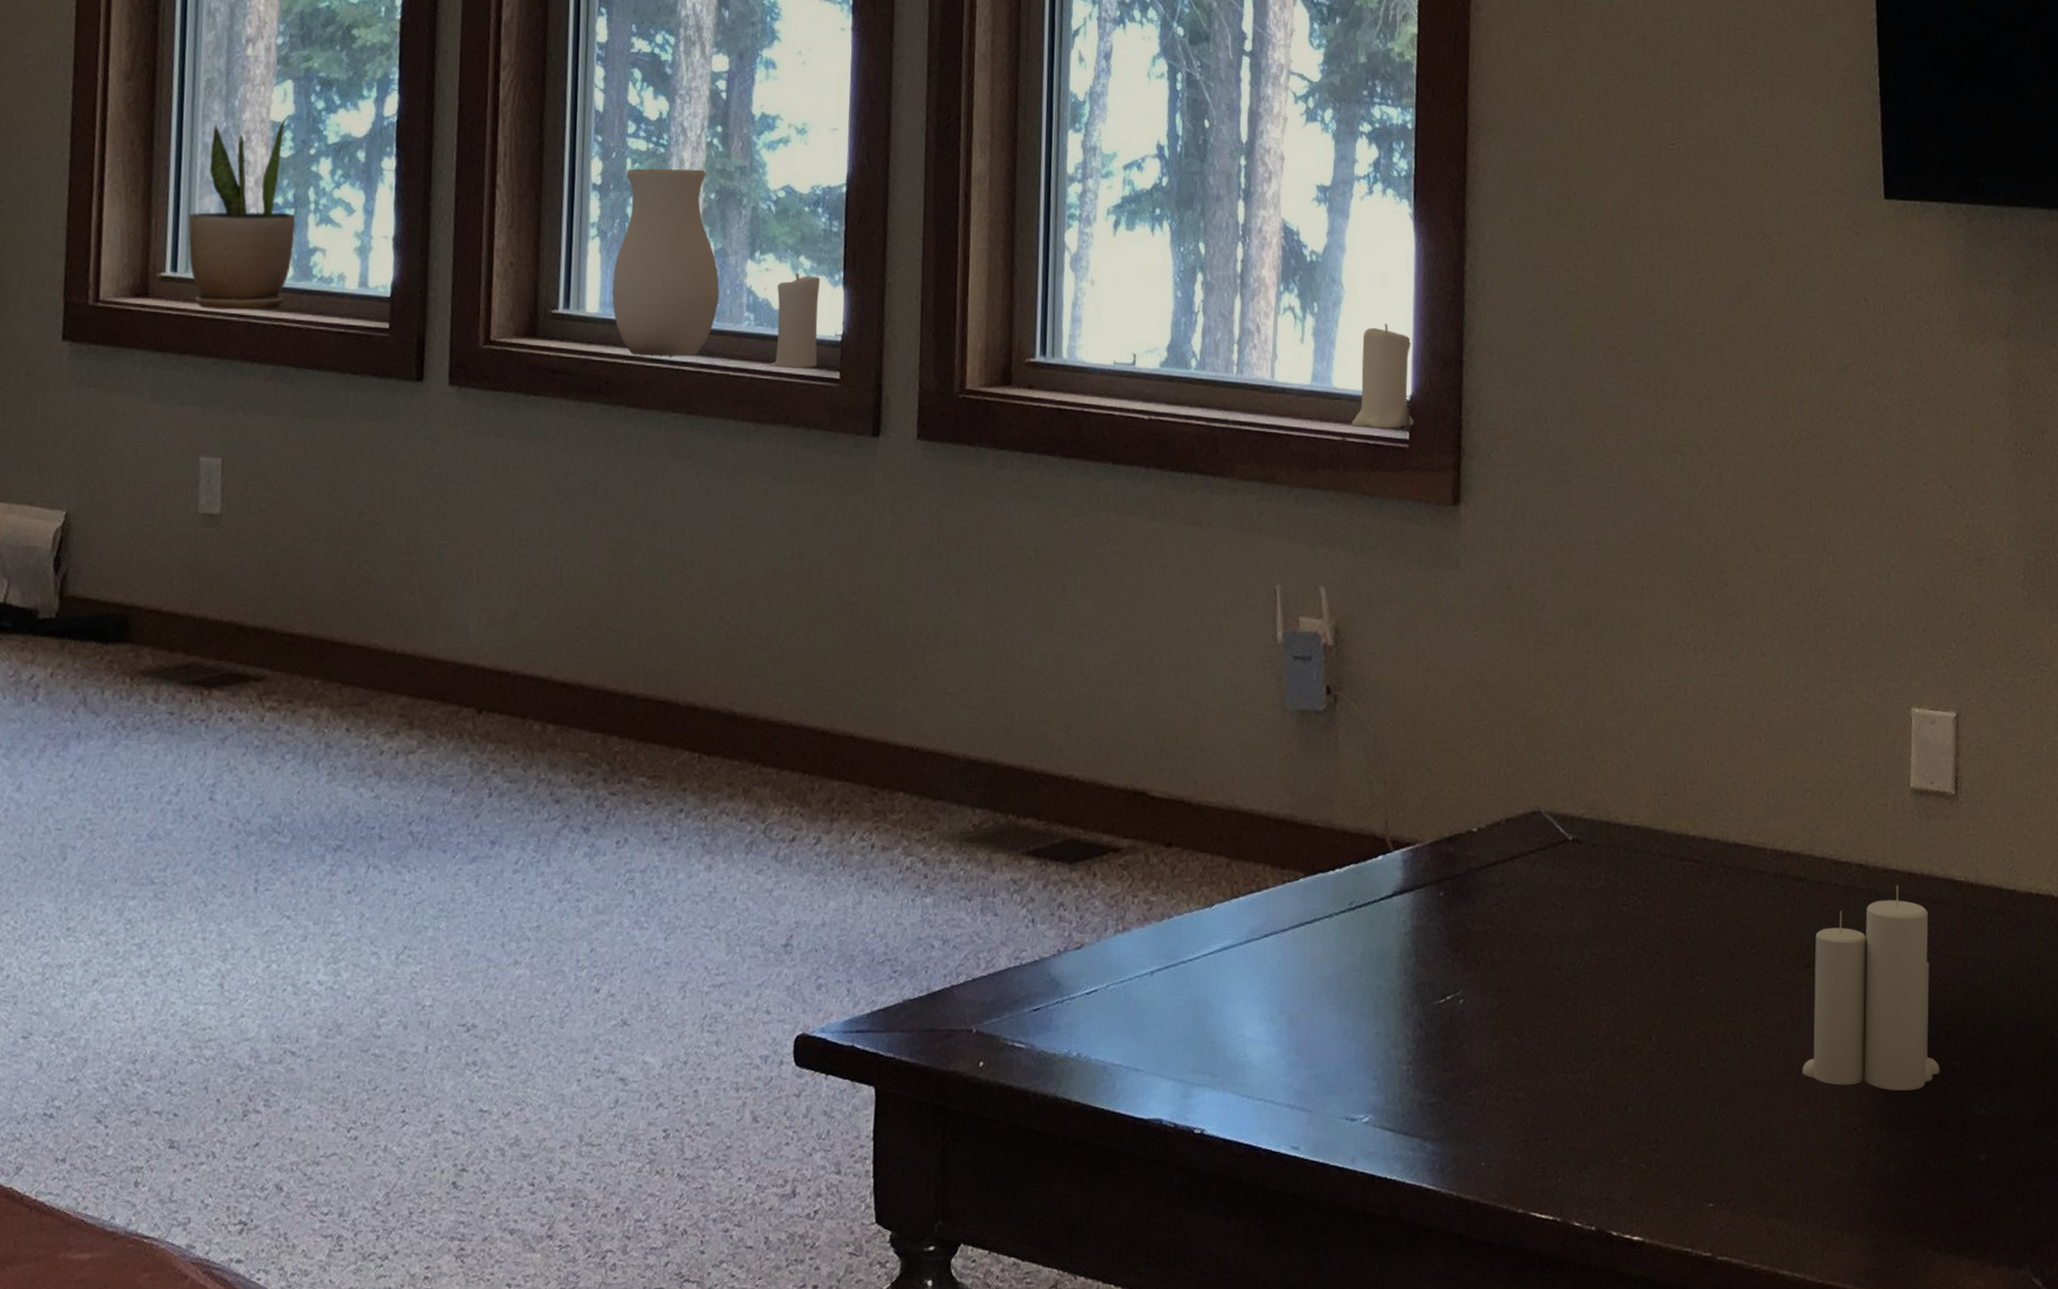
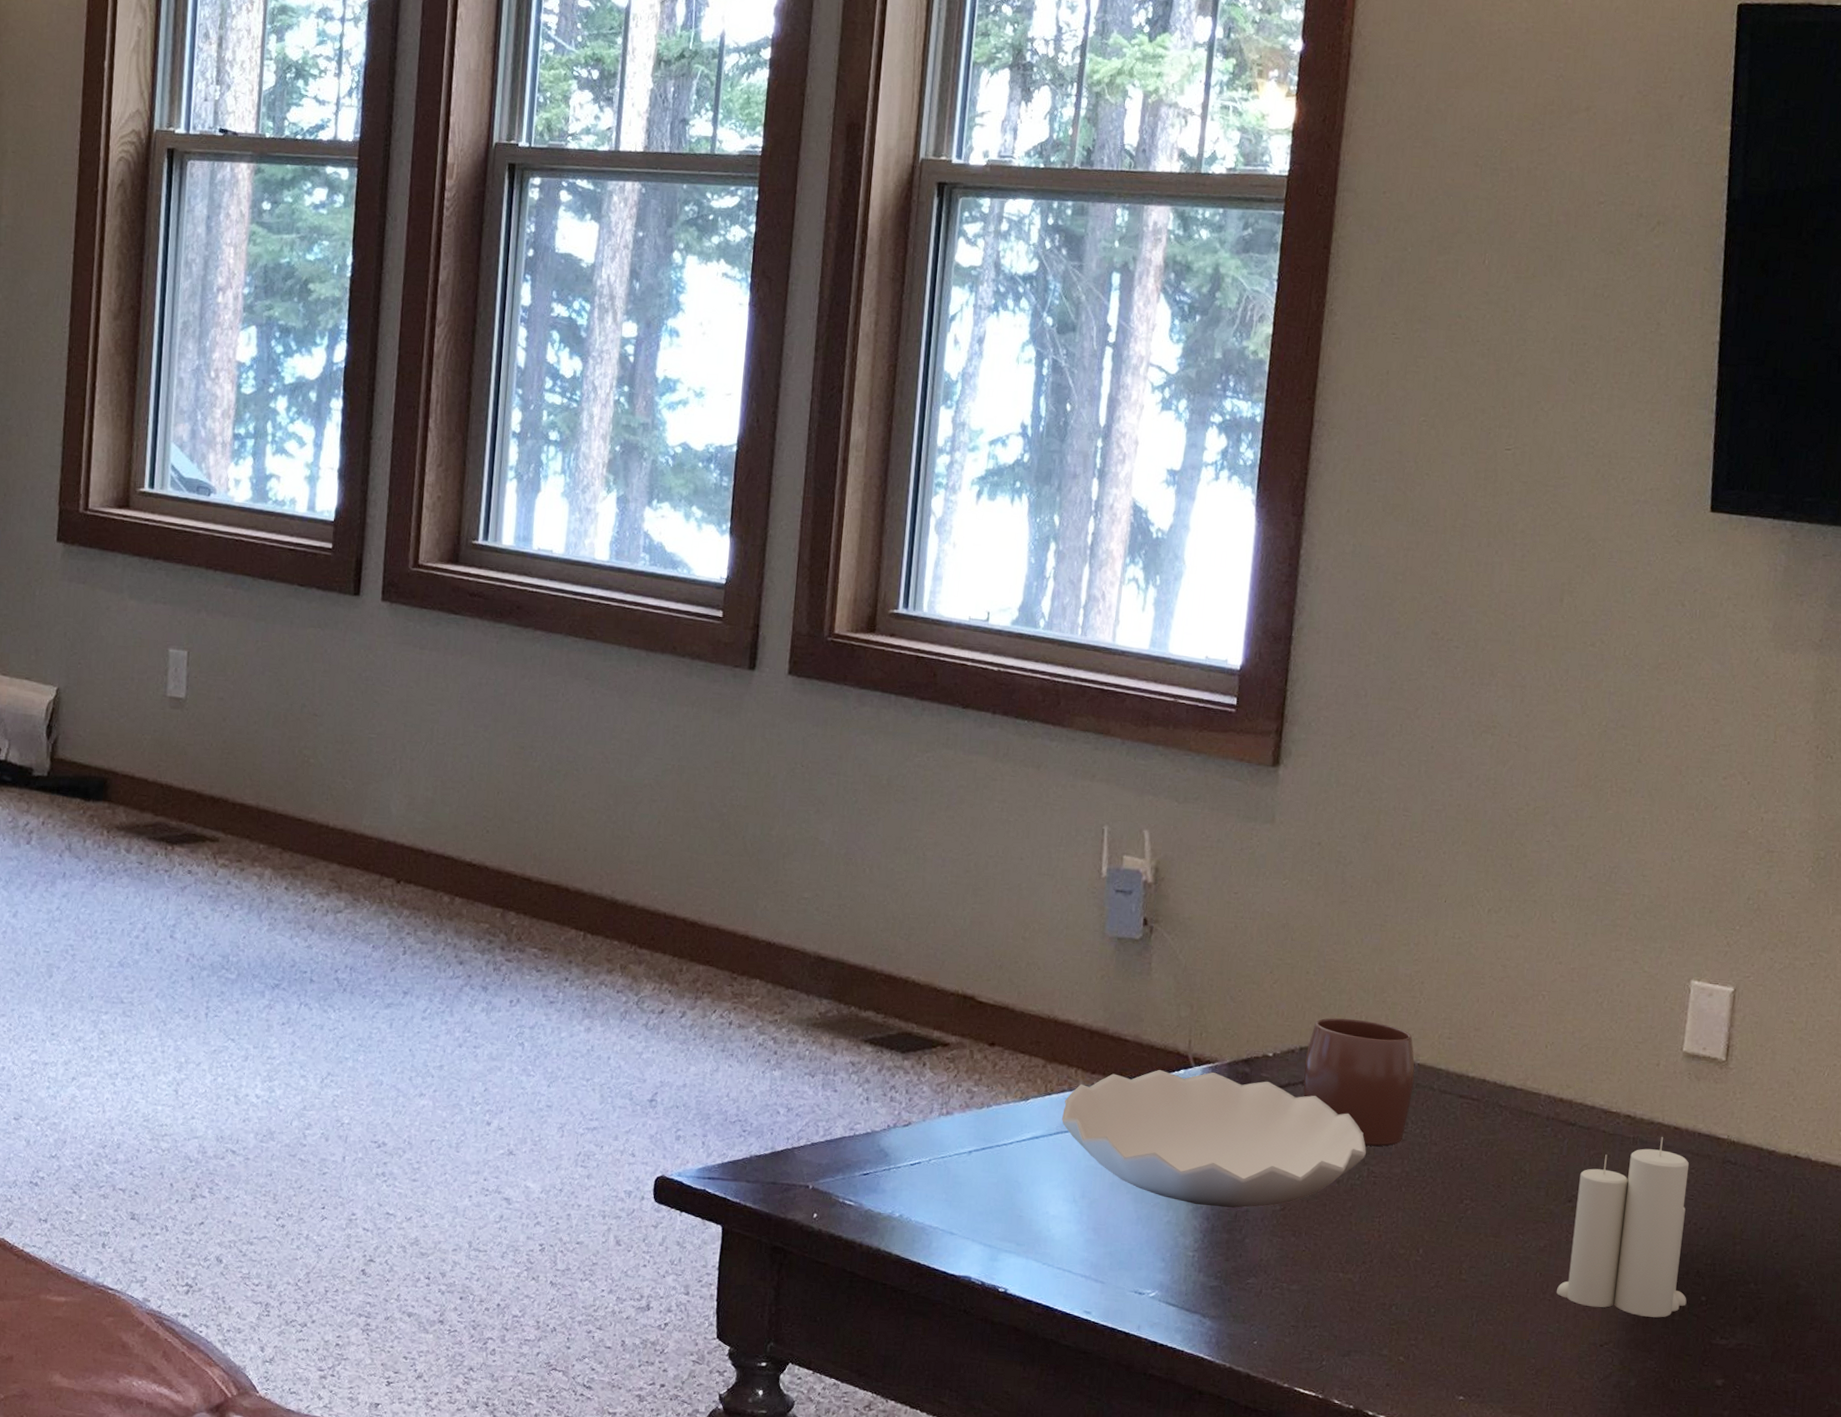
potted plant: present [188,116,296,310] -> none [164,357,256,526]
vase: present [612,168,720,359] -> none [525,420,620,590]
candle: present [769,273,820,368] -> none [661,521,709,606]
decorative bowl: none [1252,855,1586,1009] -> present [1062,1069,1366,1208]
candle: present [1352,324,1414,429] -> none [1184,599,1245,694]
mug: none [1512,781,1631,924] -> present [1303,1018,1415,1147]

